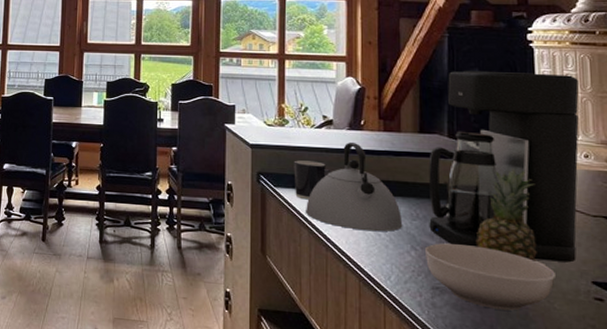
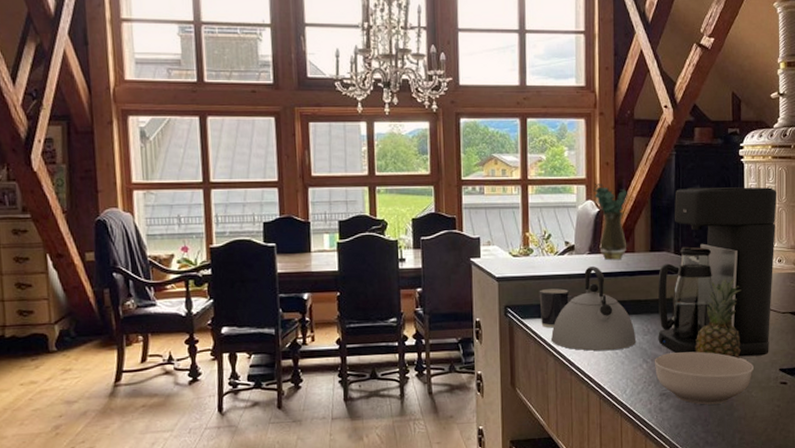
vase: none [354,59,392,139] -> present [593,181,627,261]

